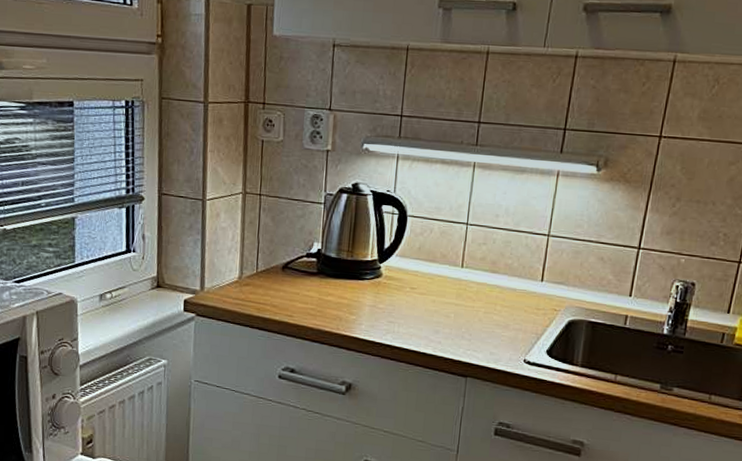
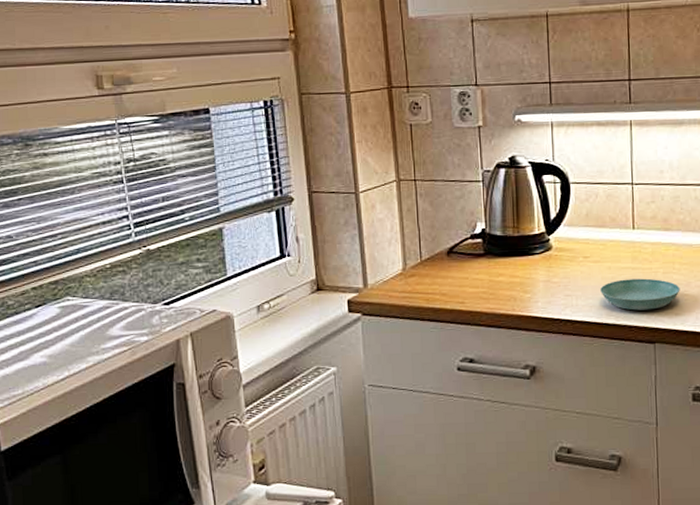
saucer: none [422,313,499,346] -> present [600,278,680,311]

